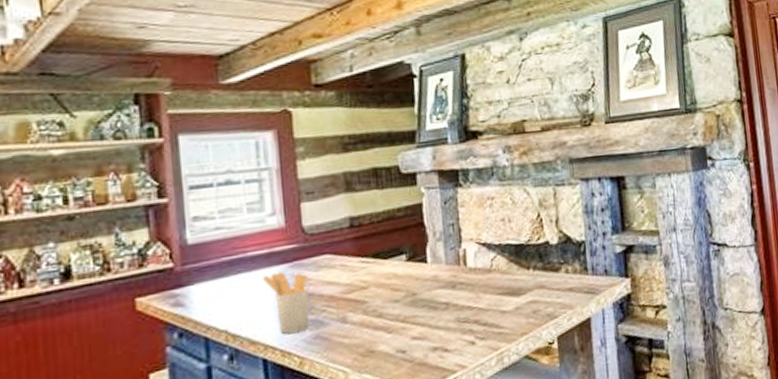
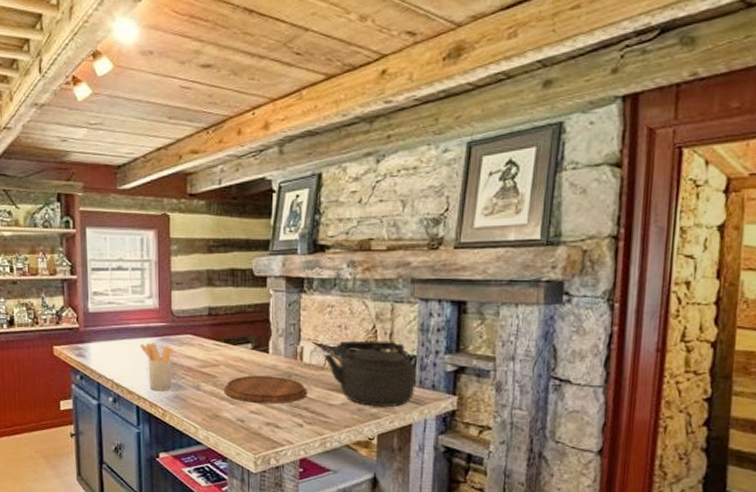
cutting board: none [376,288,477,328] -> present [223,375,308,405]
kettle: none [489,228,588,305] -> present [323,340,416,408]

